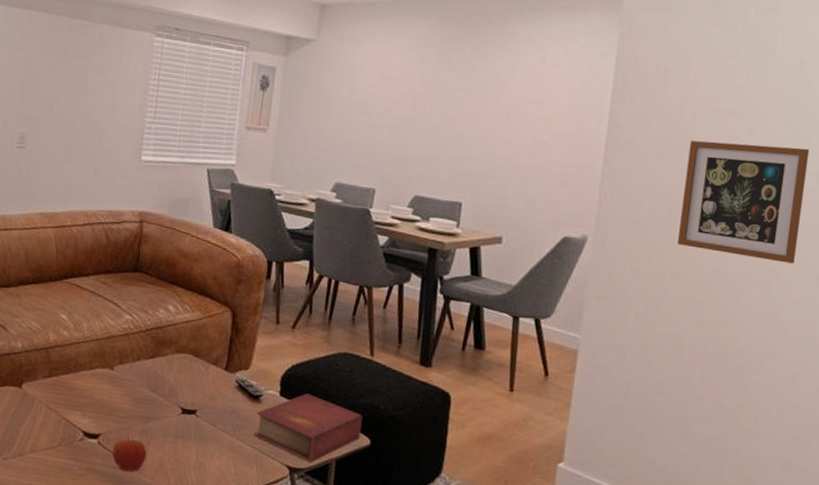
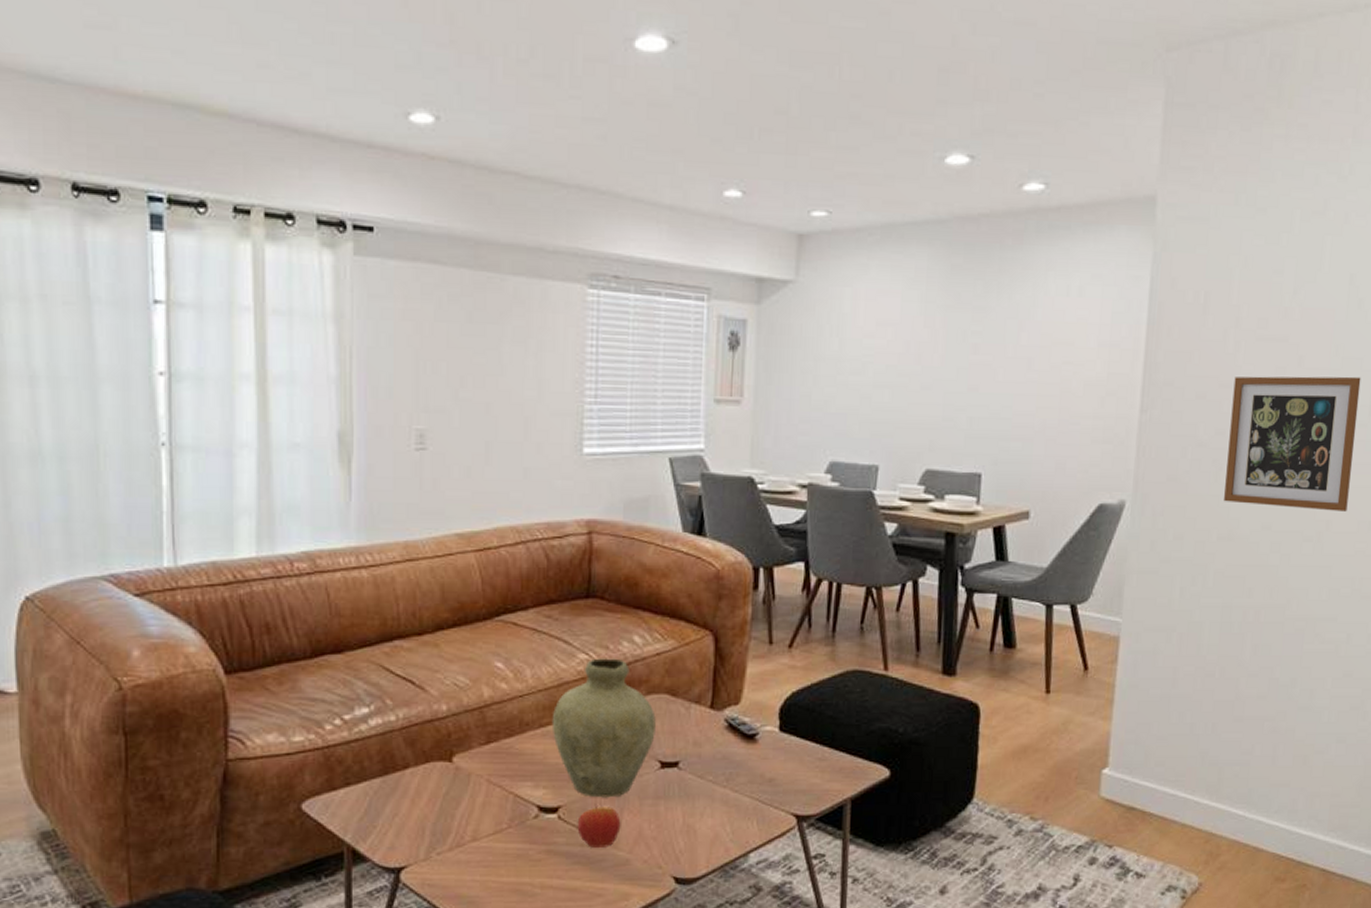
vase: none [99,319,181,433] -> present [551,658,656,798]
book: present [254,393,362,463] -> none [752,724,879,806]

